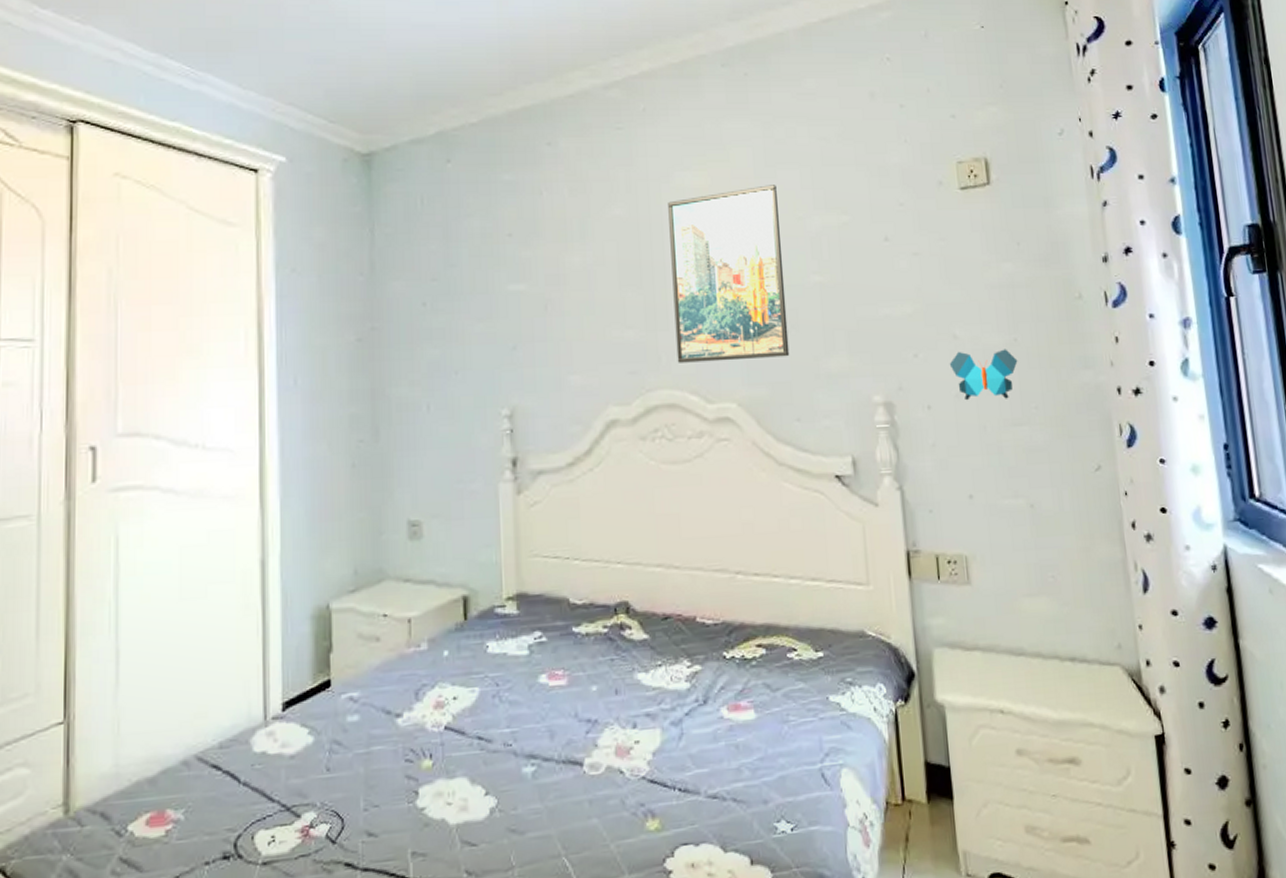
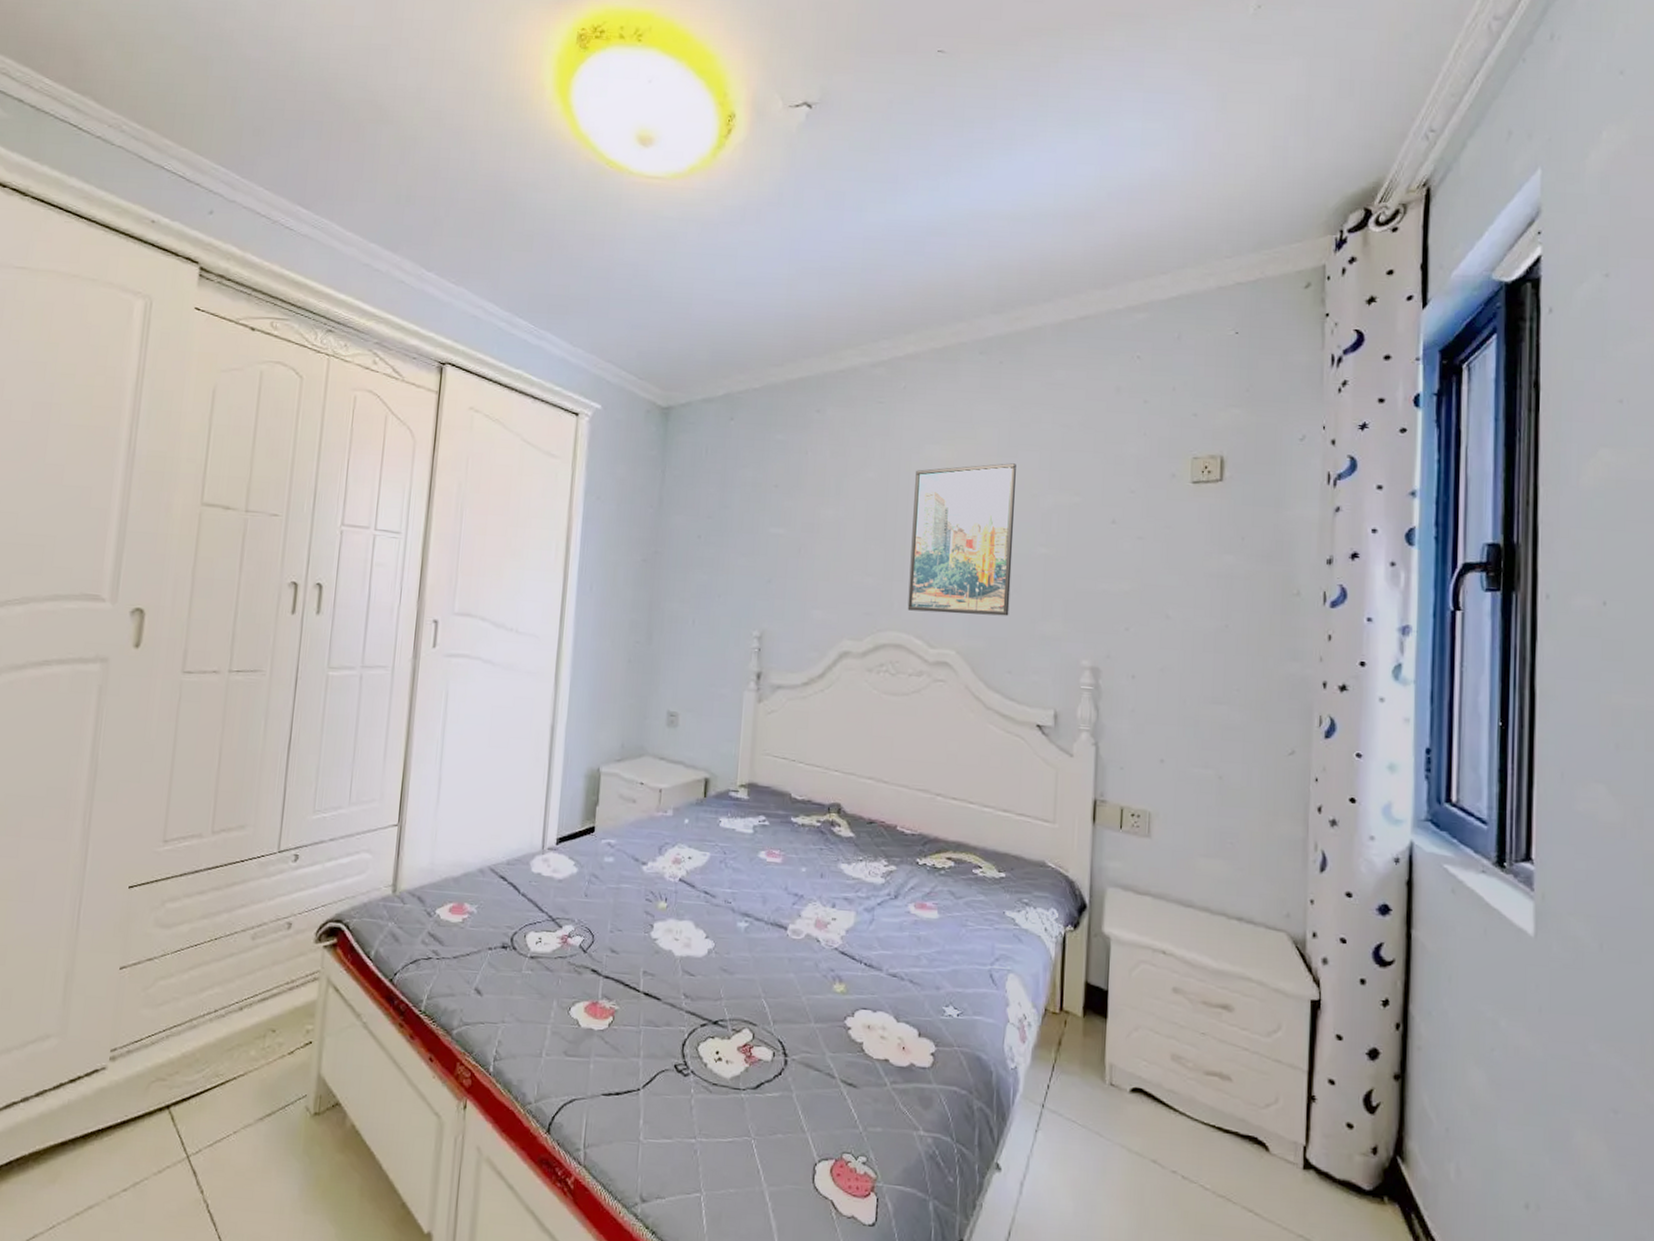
decorative butterfly: present [949,349,1018,401] -> none [1158,630,1226,679]

